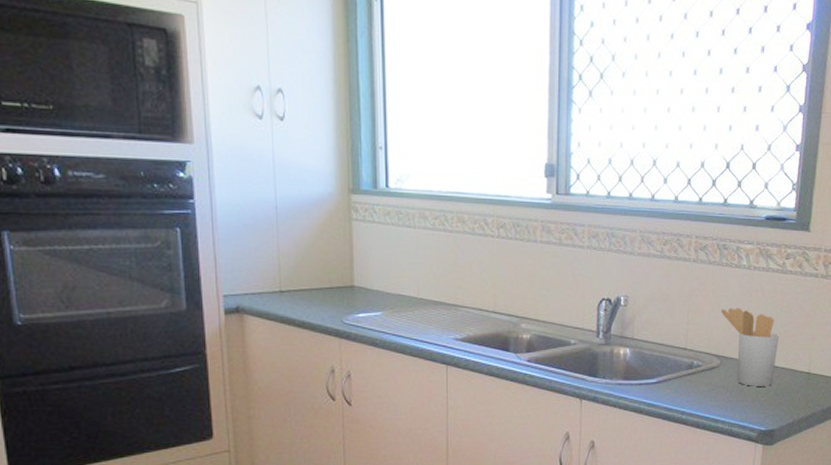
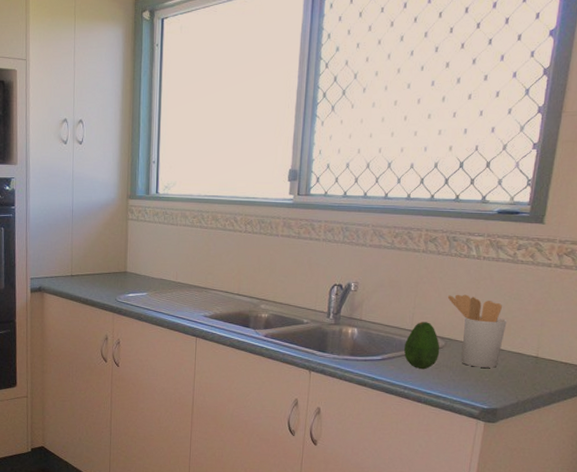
fruit: none [680,339,716,392] -> present [404,322,440,370]

